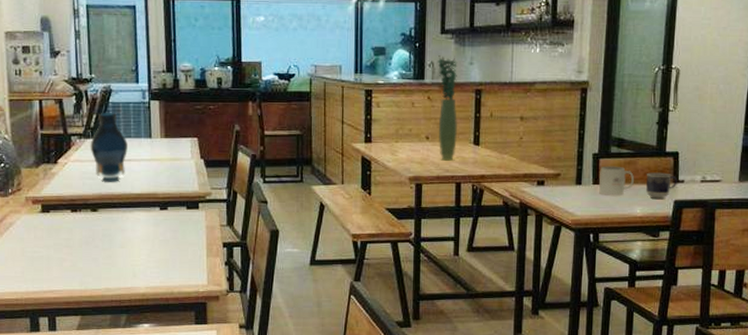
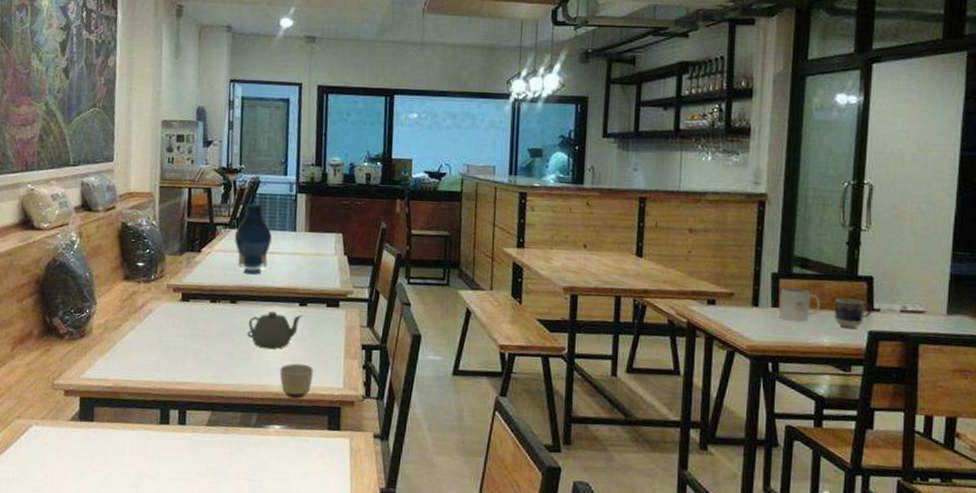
teapot: none [110,216,164,252] -> present [247,311,302,348]
cup: none [145,264,178,298] -> present [279,363,313,399]
vase: present [437,55,457,161] -> none [597,160,620,272]

